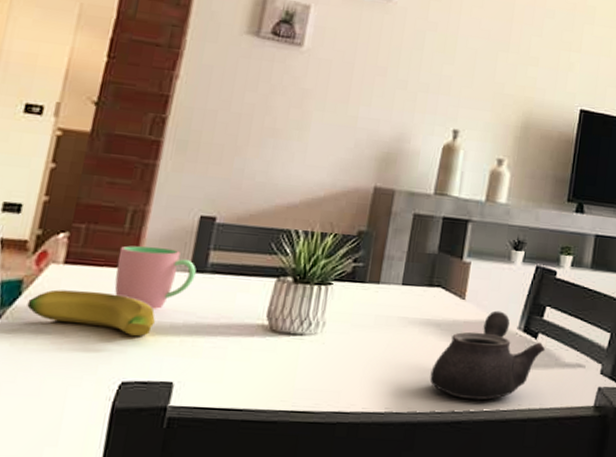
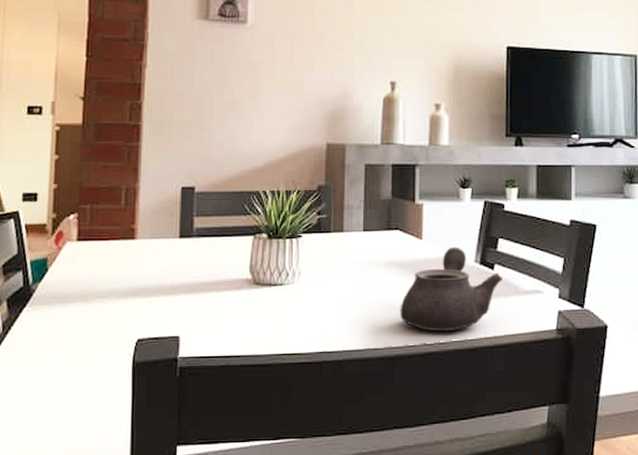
banana: present [27,289,155,337] -> none [53,263,157,299]
cup: present [114,245,196,309] -> none [119,218,185,273]

